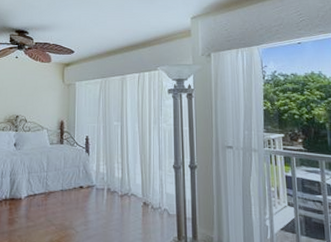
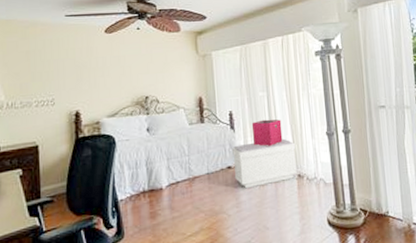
bench: none [85,166,144,209] -> present [232,138,298,189]
storage bin: none [104,147,132,172] -> present [251,119,283,146]

